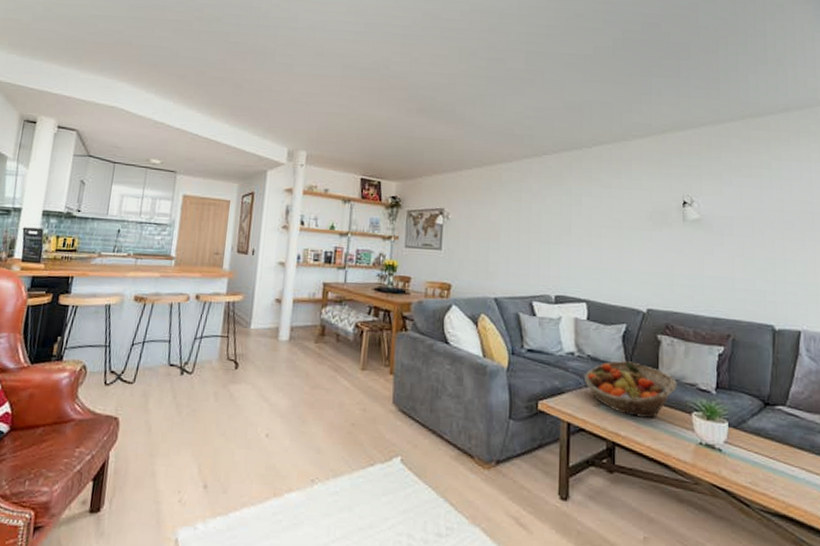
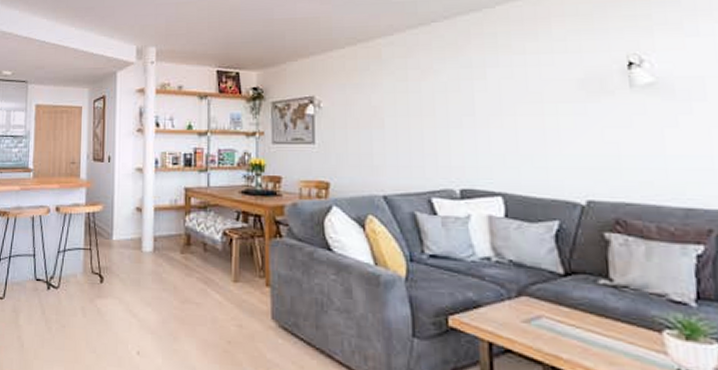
fruit basket: present [585,360,677,419] -> none [507,266,638,339]

